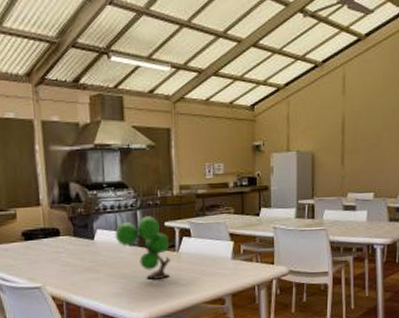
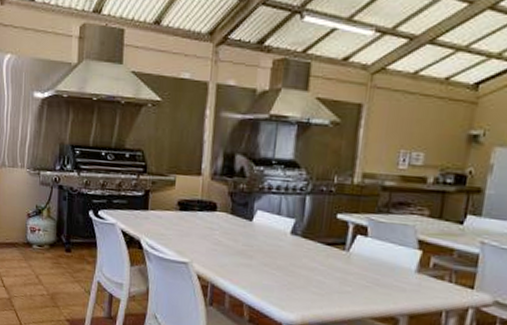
plant: present [115,216,172,280] -> none [276,203,340,280]

